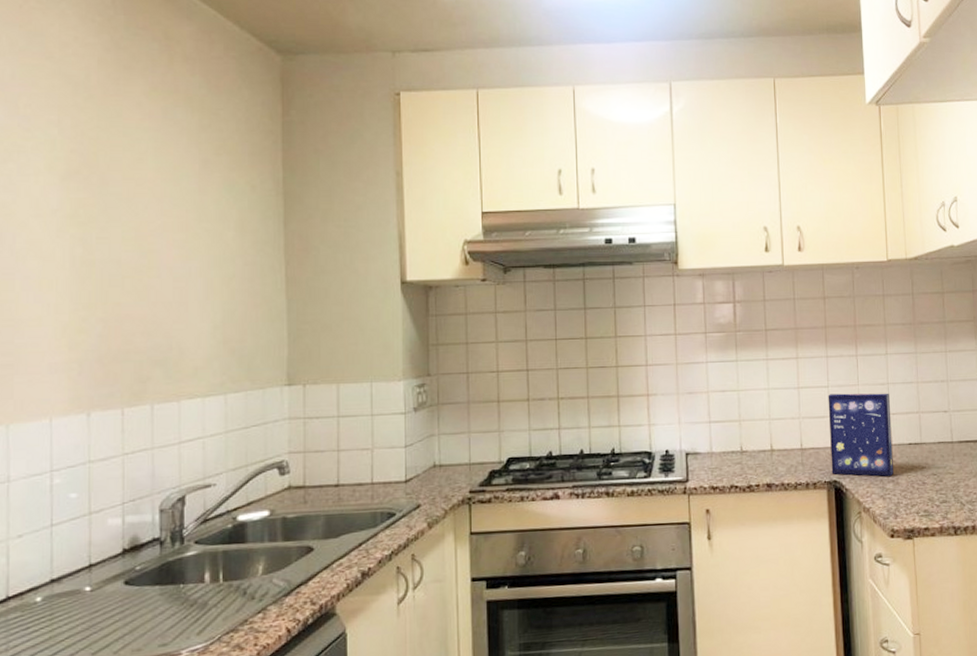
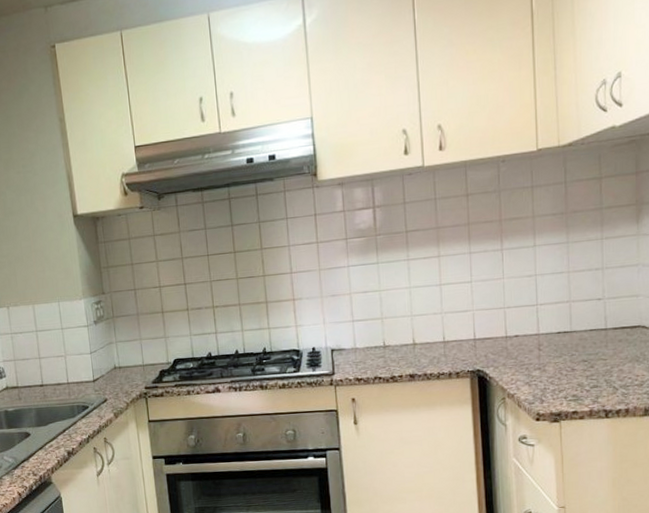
cereal box: present [828,393,893,477] -> none [471,284,540,365]

